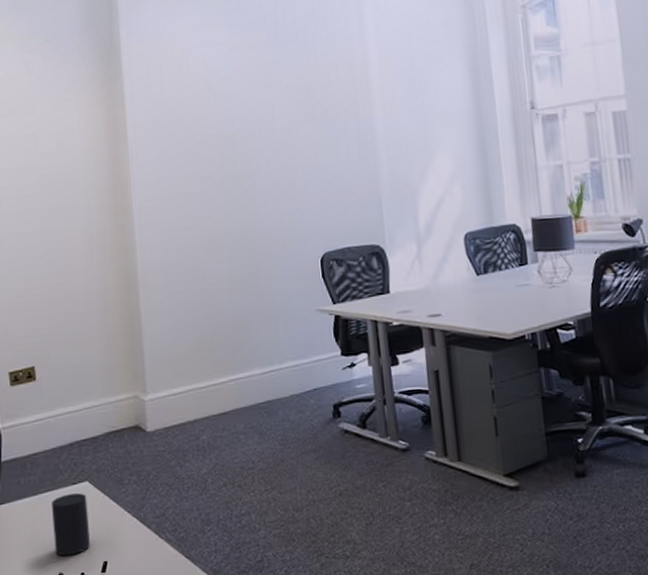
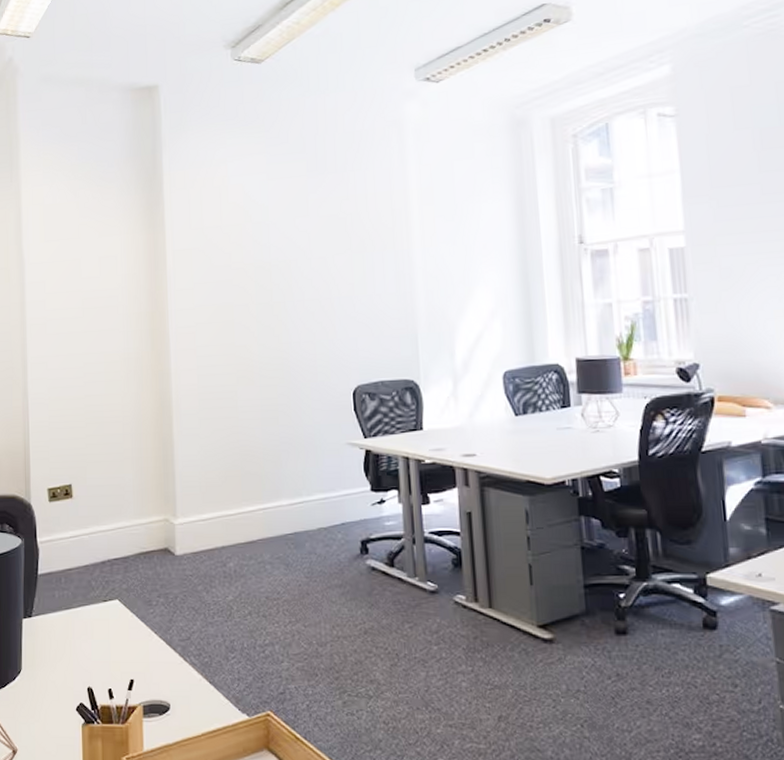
cup: present [52,493,90,556] -> none [83,611,118,671]

